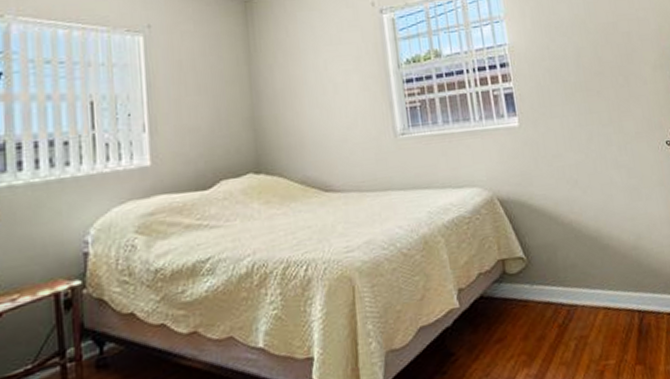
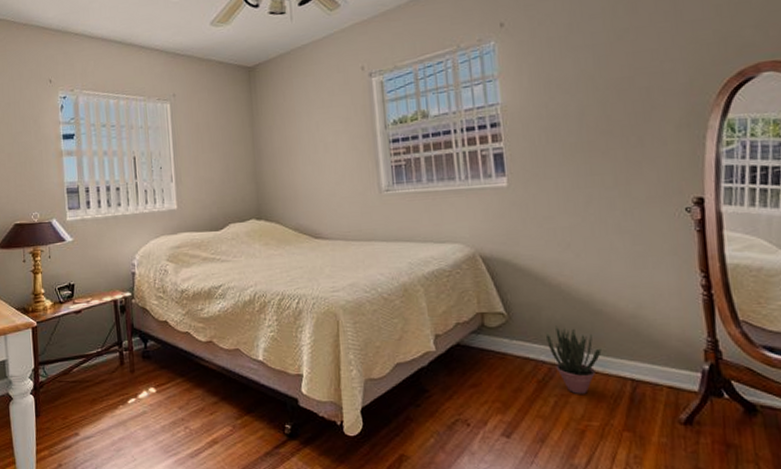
potted plant: none [561,265,612,335] -> present [545,326,602,395]

